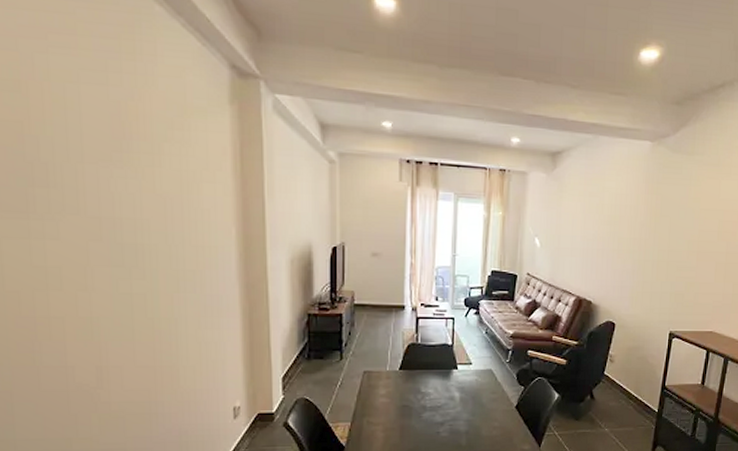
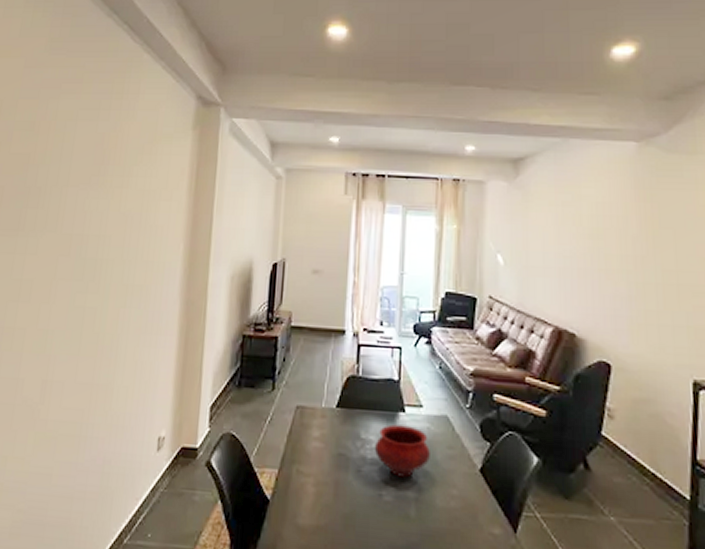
bowl: none [432,379,478,418] -> present [374,424,430,478]

